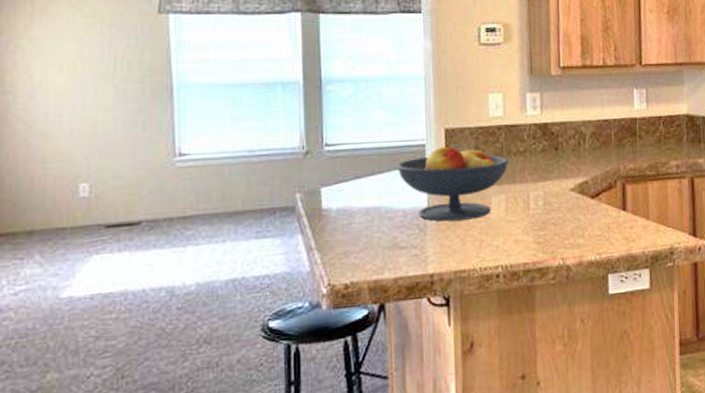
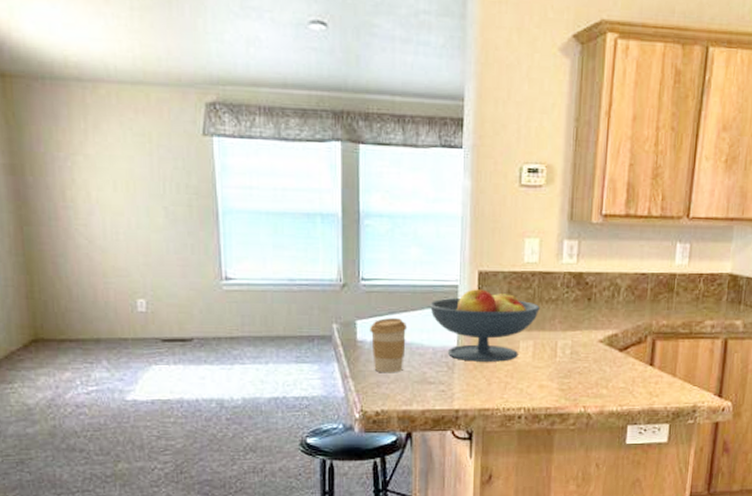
coffee cup: none [335,182,375,242] -> present [370,318,408,373]

